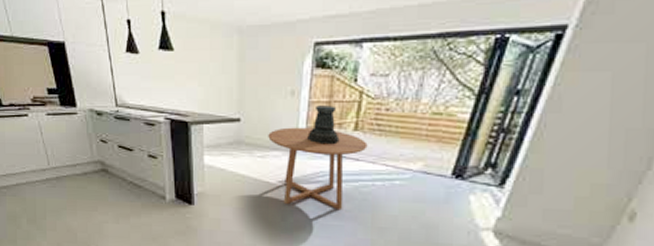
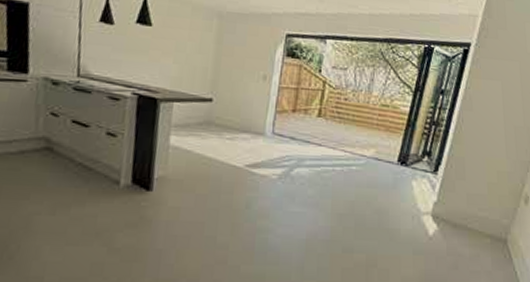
dining table: present [268,127,368,211] -> none [238,110,329,197]
pedestal: present [306,105,340,145] -> none [274,91,305,130]

